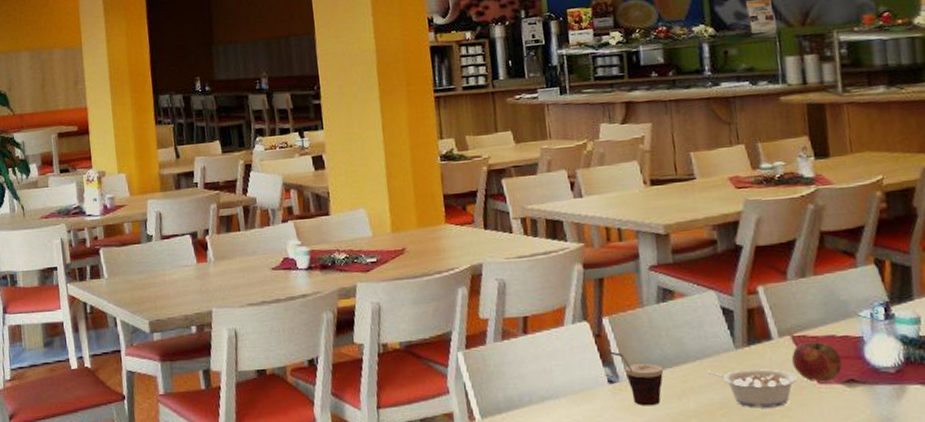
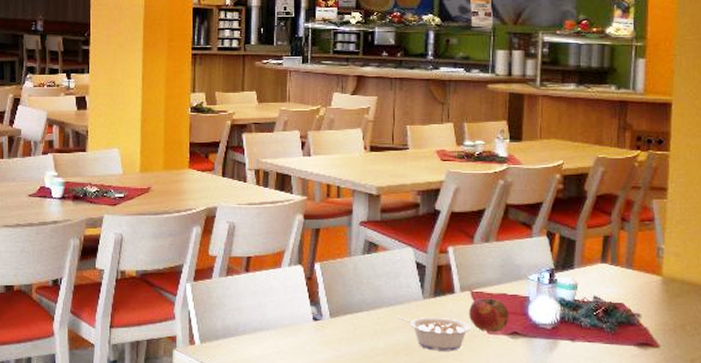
cup: present [603,350,664,406] -> none [312,291,361,343]

